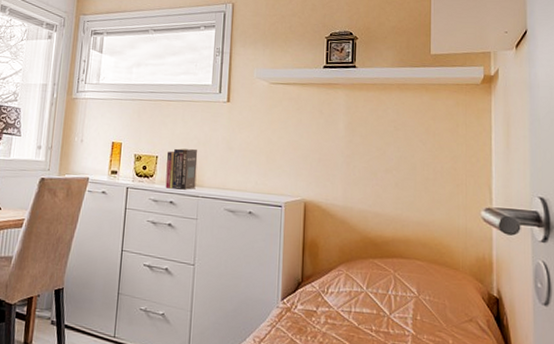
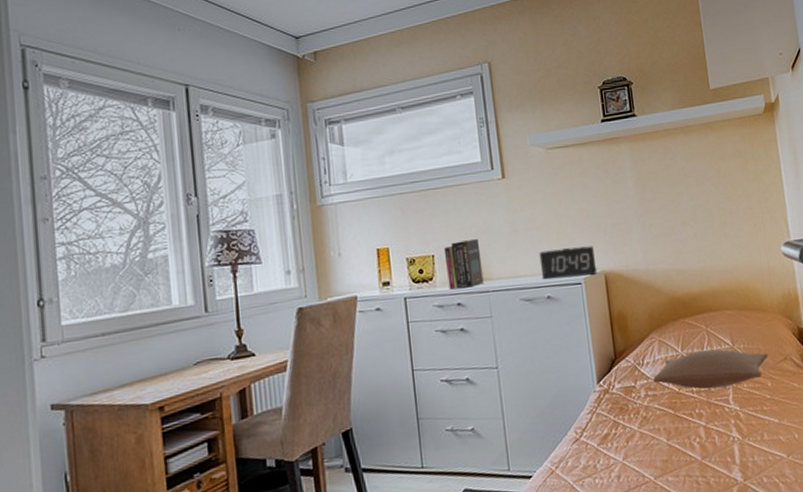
alarm clock: none [247,171,298,201] -> present [539,246,598,280]
pillow: none [334,292,453,334] -> present [652,349,769,389]

